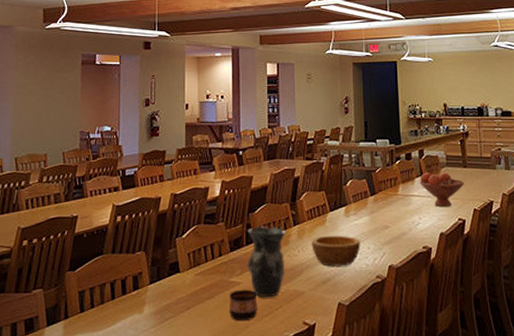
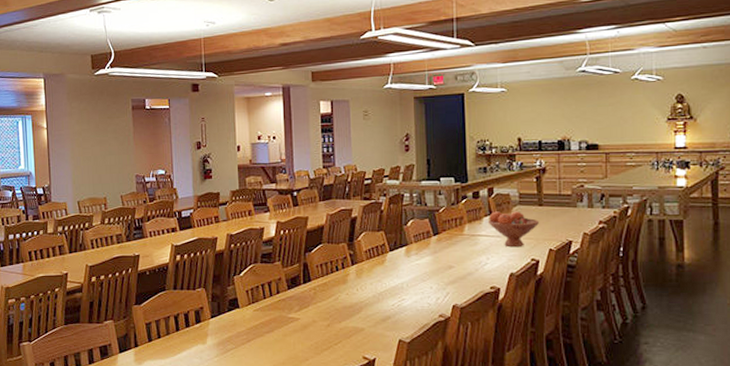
cup: present [230,289,258,322] -> none [289,325,317,354]
vase: present [247,226,287,298] -> none [304,265,345,333]
bowl: present [311,235,361,266] -> none [370,274,423,305]

